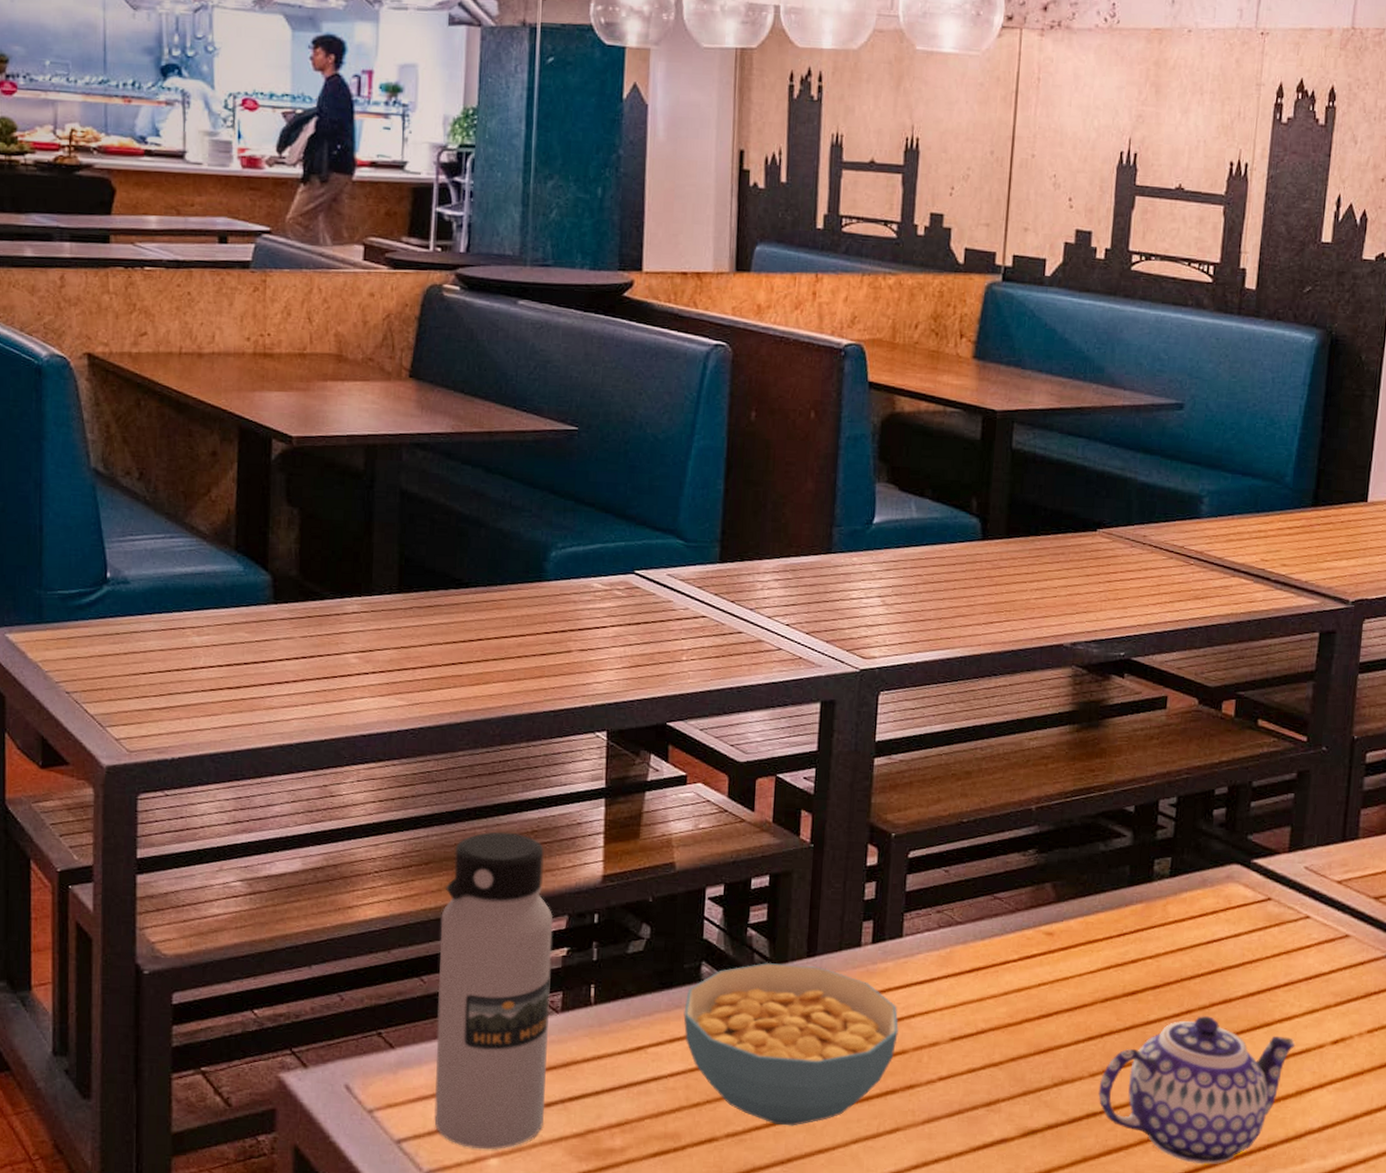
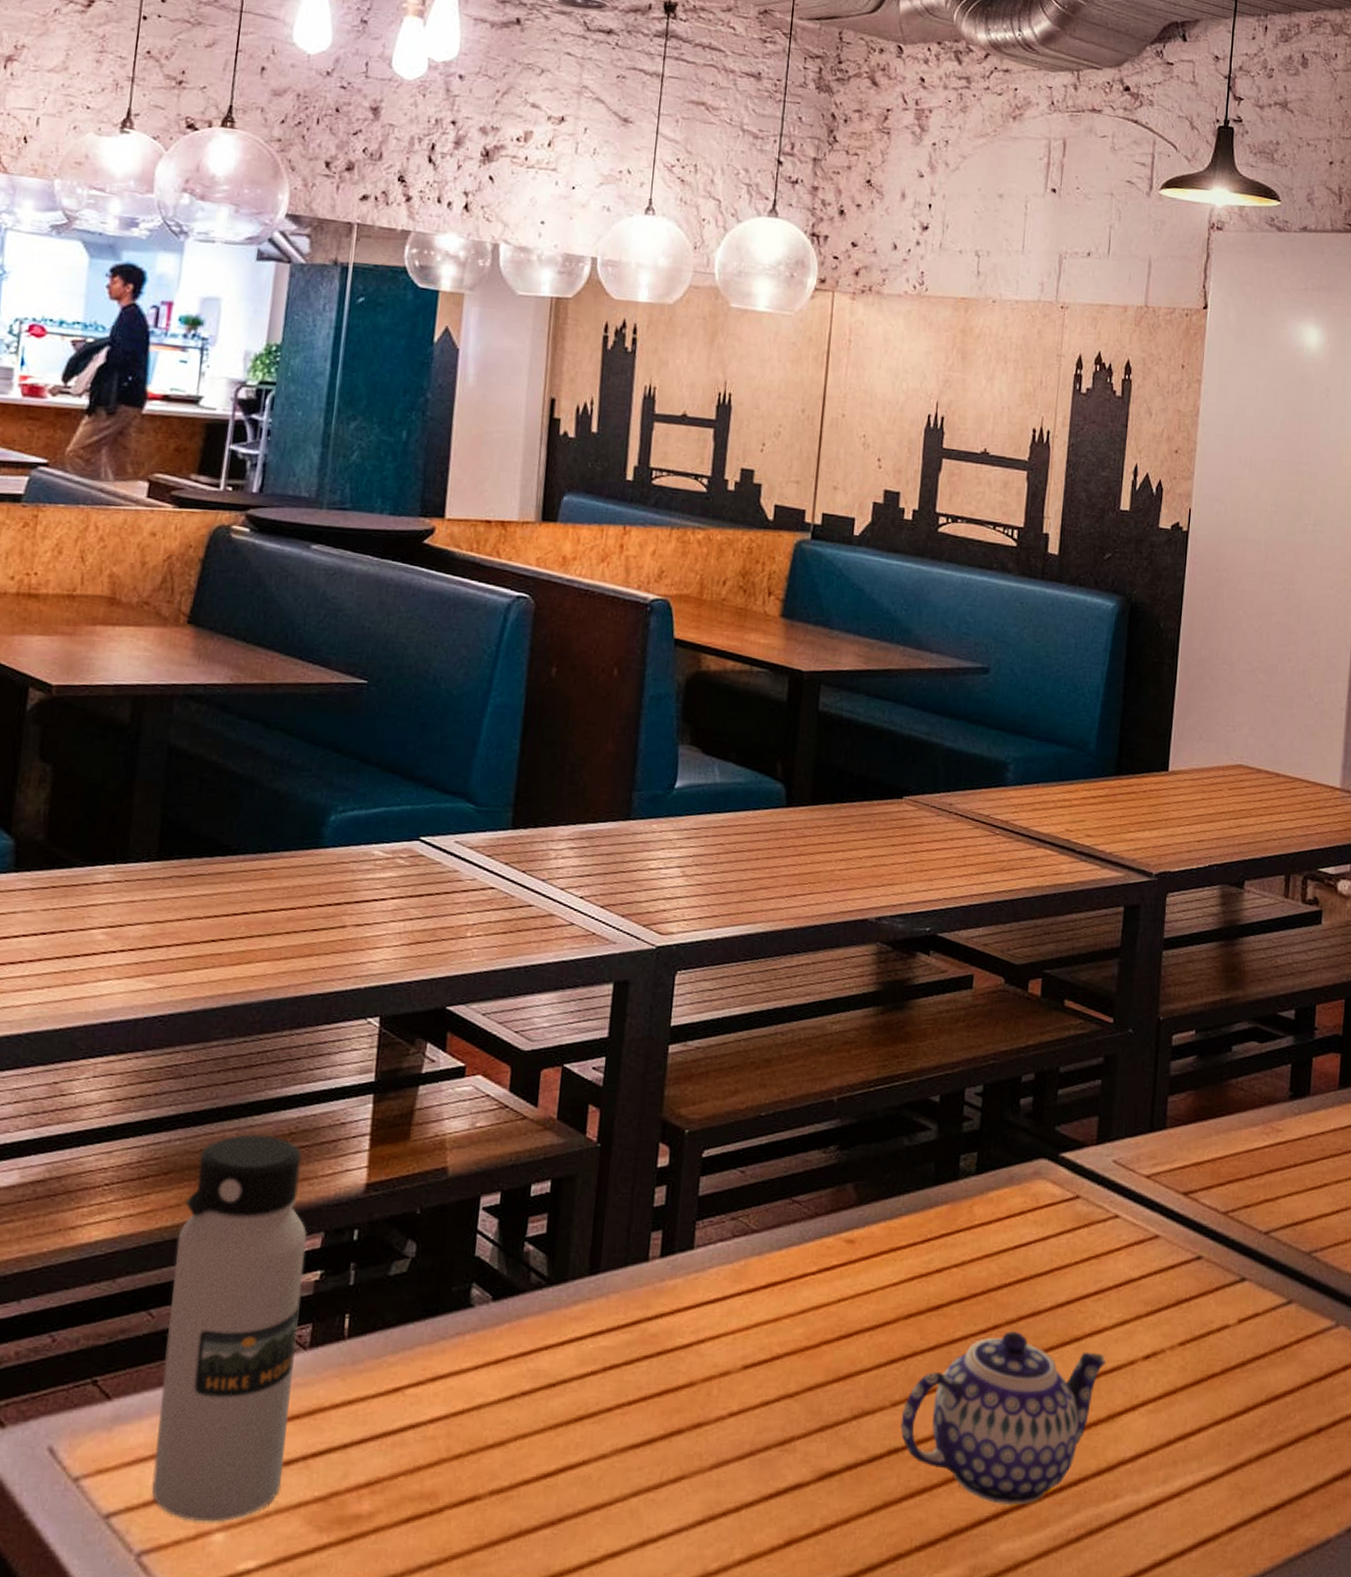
cereal bowl: present [683,963,899,1126] -> none [448,1283,687,1478]

